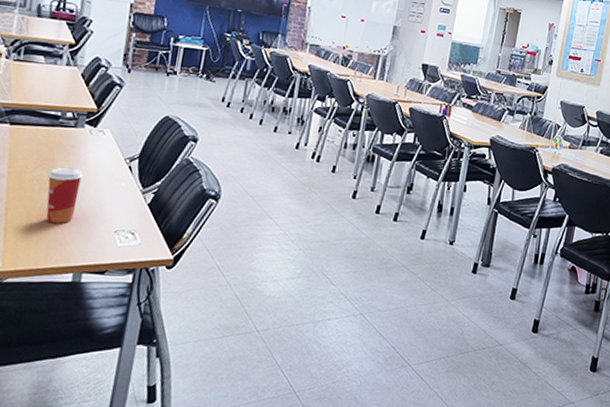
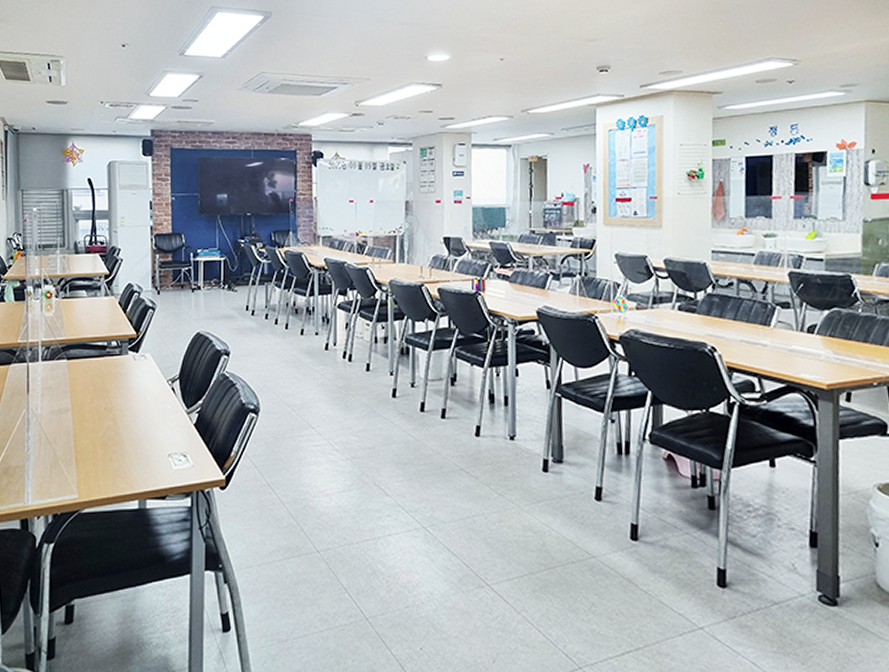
paper cup: present [46,167,84,224] -> none [104,395,134,452]

